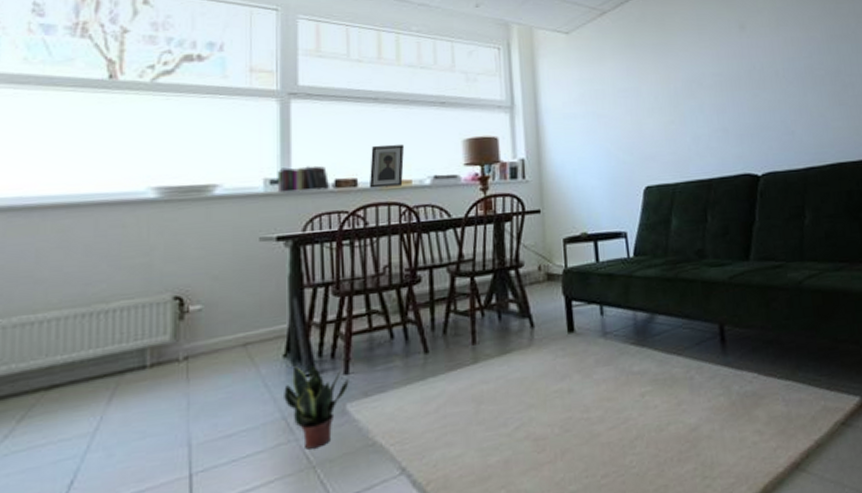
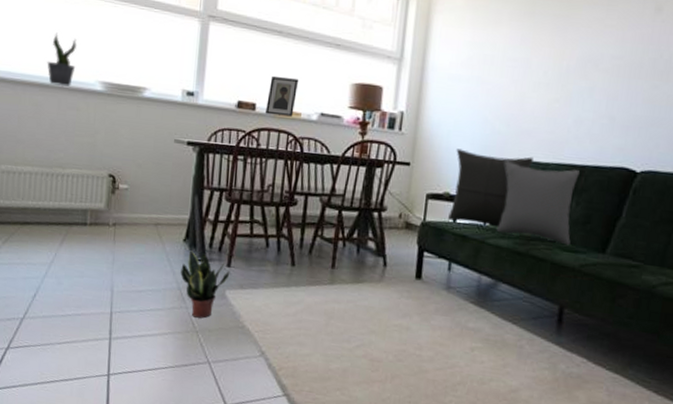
potted plant: none [76,139,118,203] -> present [47,32,77,87]
books: present [277,165,331,194] -> none [191,82,234,109]
pillow: none [585,180,663,261] -> present [448,148,533,227]
pillow: none [635,184,715,263] -> present [496,161,580,246]

